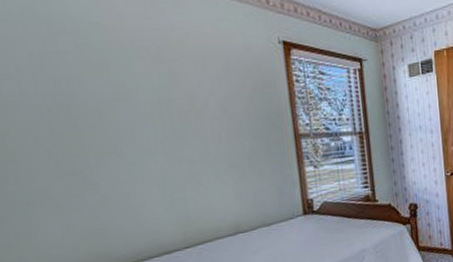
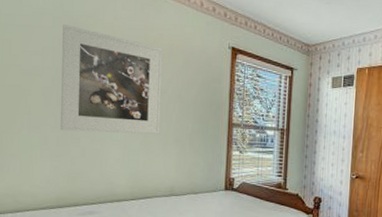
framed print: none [40,32,209,177] -> present [59,23,163,134]

